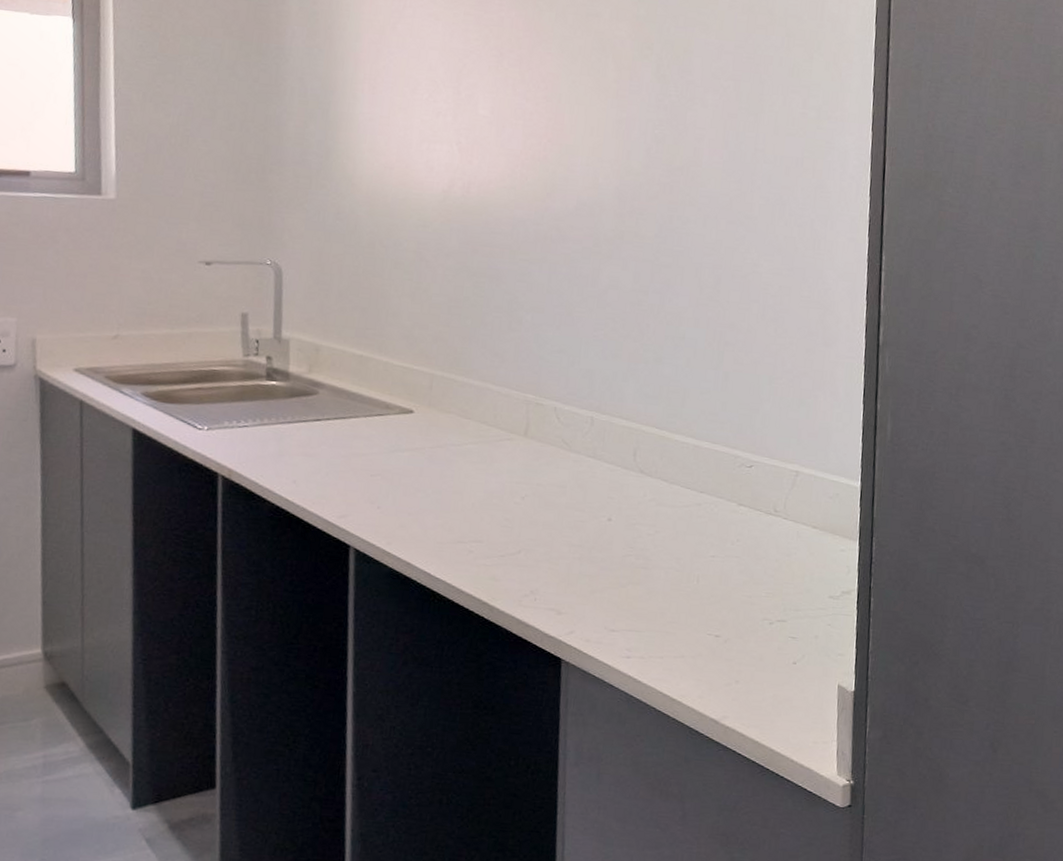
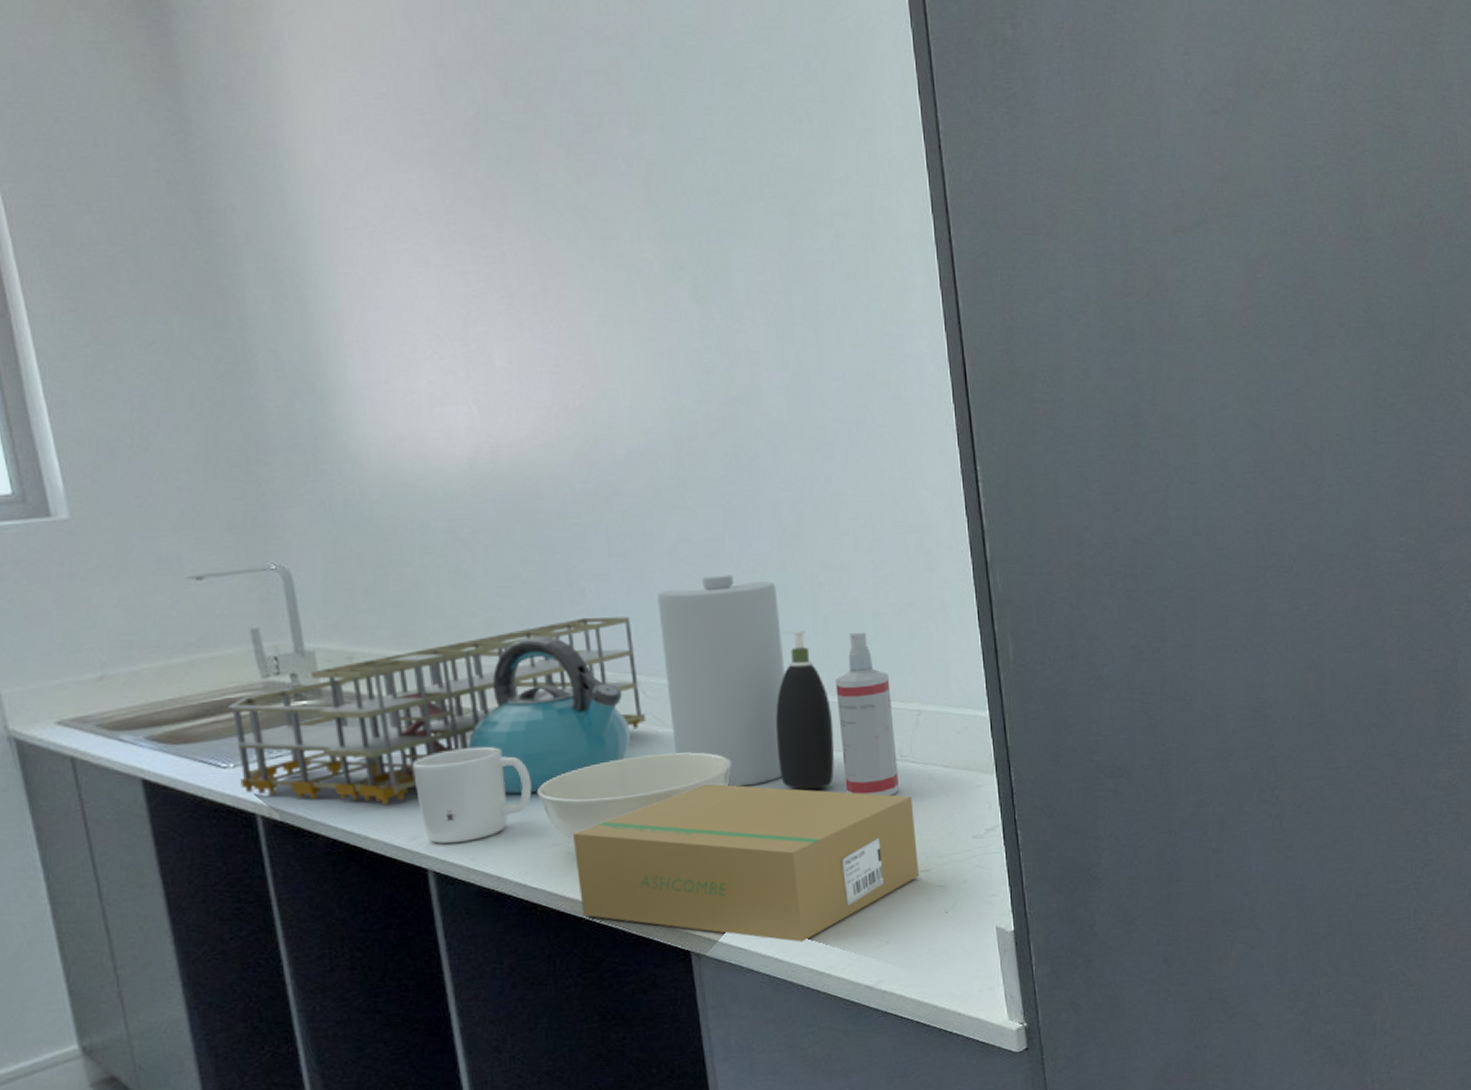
dish rack: none [210,343,557,483] -> present [228,616,646,805]
mug: none [352,443,450,527] -> present [412,746,532,844]
kettle: none [400,354,541,493] -> present [466,636,631,794]
bowl: none [452,473,623,542] -> present [536,752,731,842]
box: none [473,508,780,668] -> present [572,783,920,942]
paper towel holder: none [576,322,687,517] -> present [657,575,785,787]
soap dispenser: none [664,381,719,530] -> present [776,630,835,790]
spray bottle: none [721,391,775,547] -> present [835,632,900,797]

